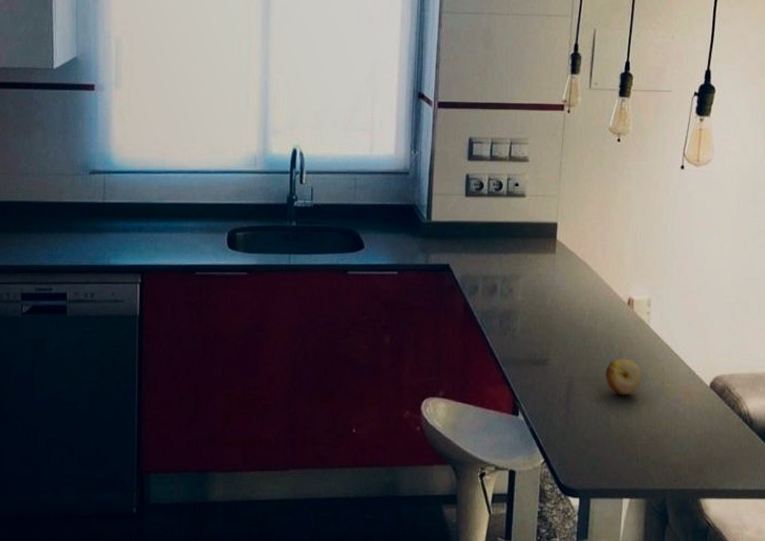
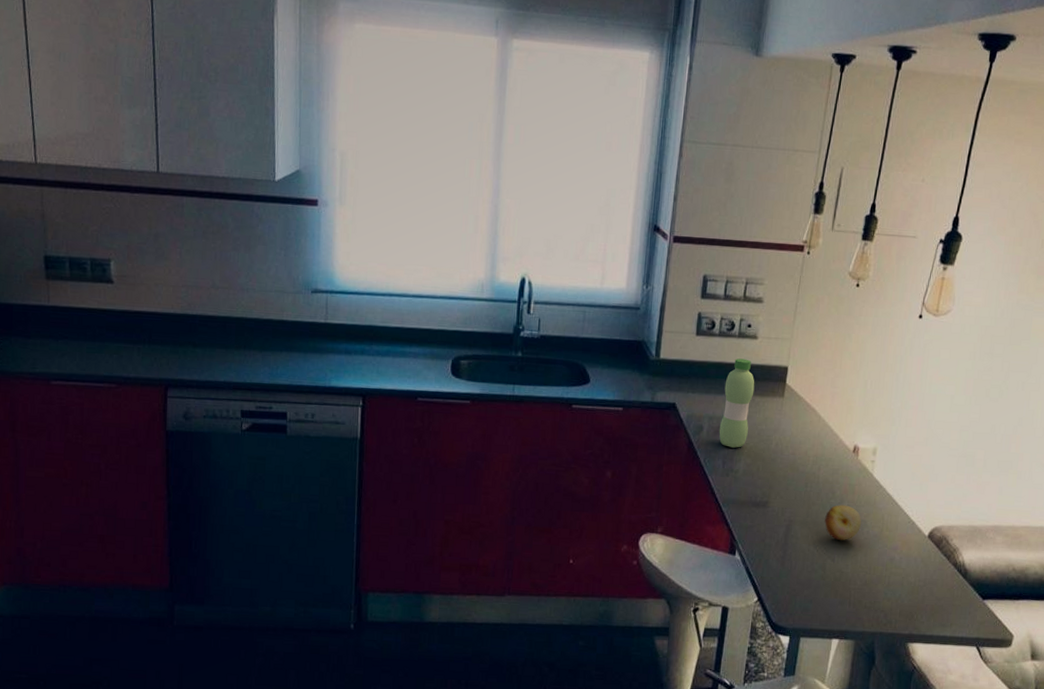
water bottle: none [494,217,526,306] -> present [719,358,755,448]

